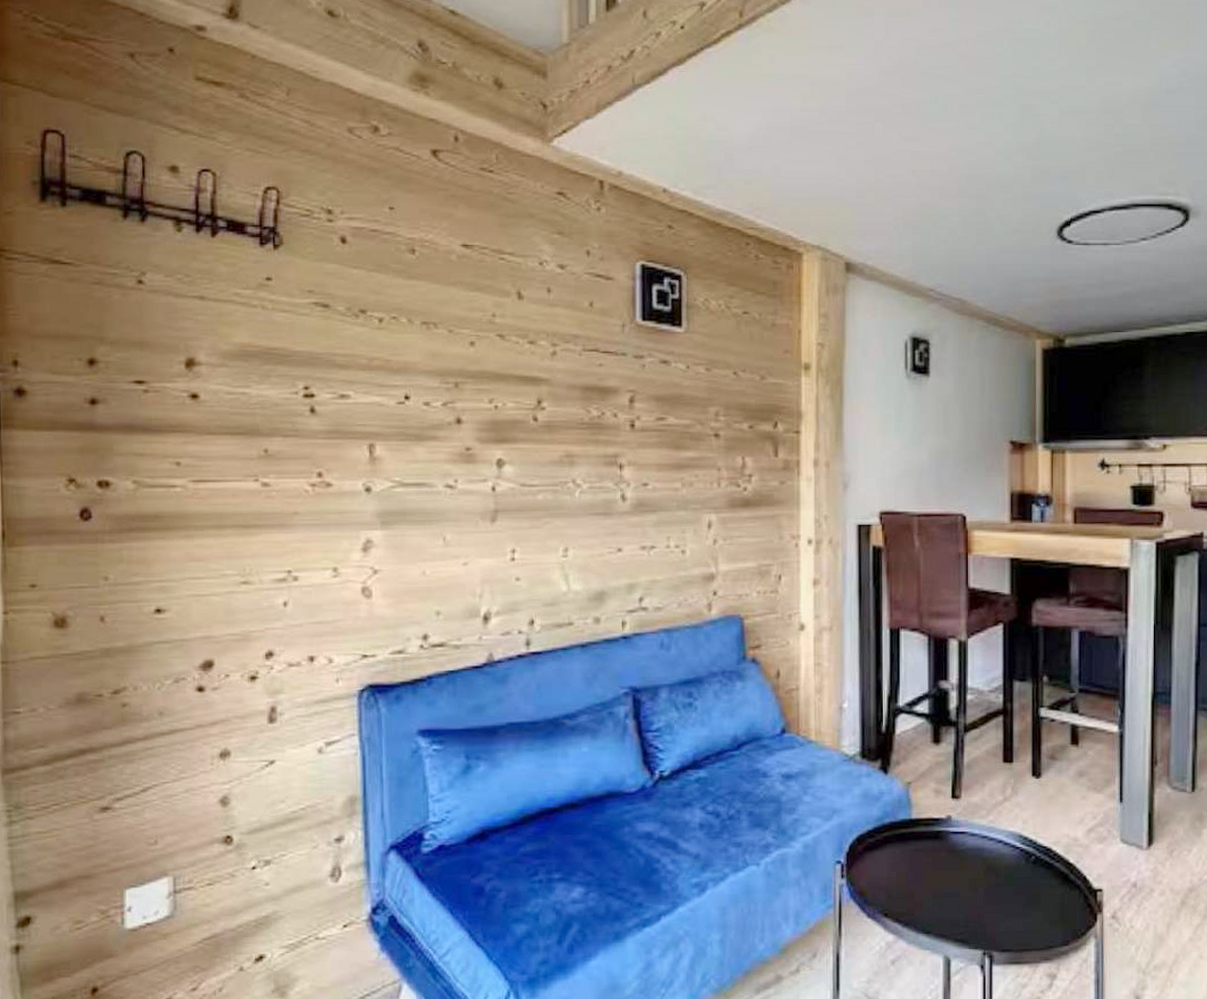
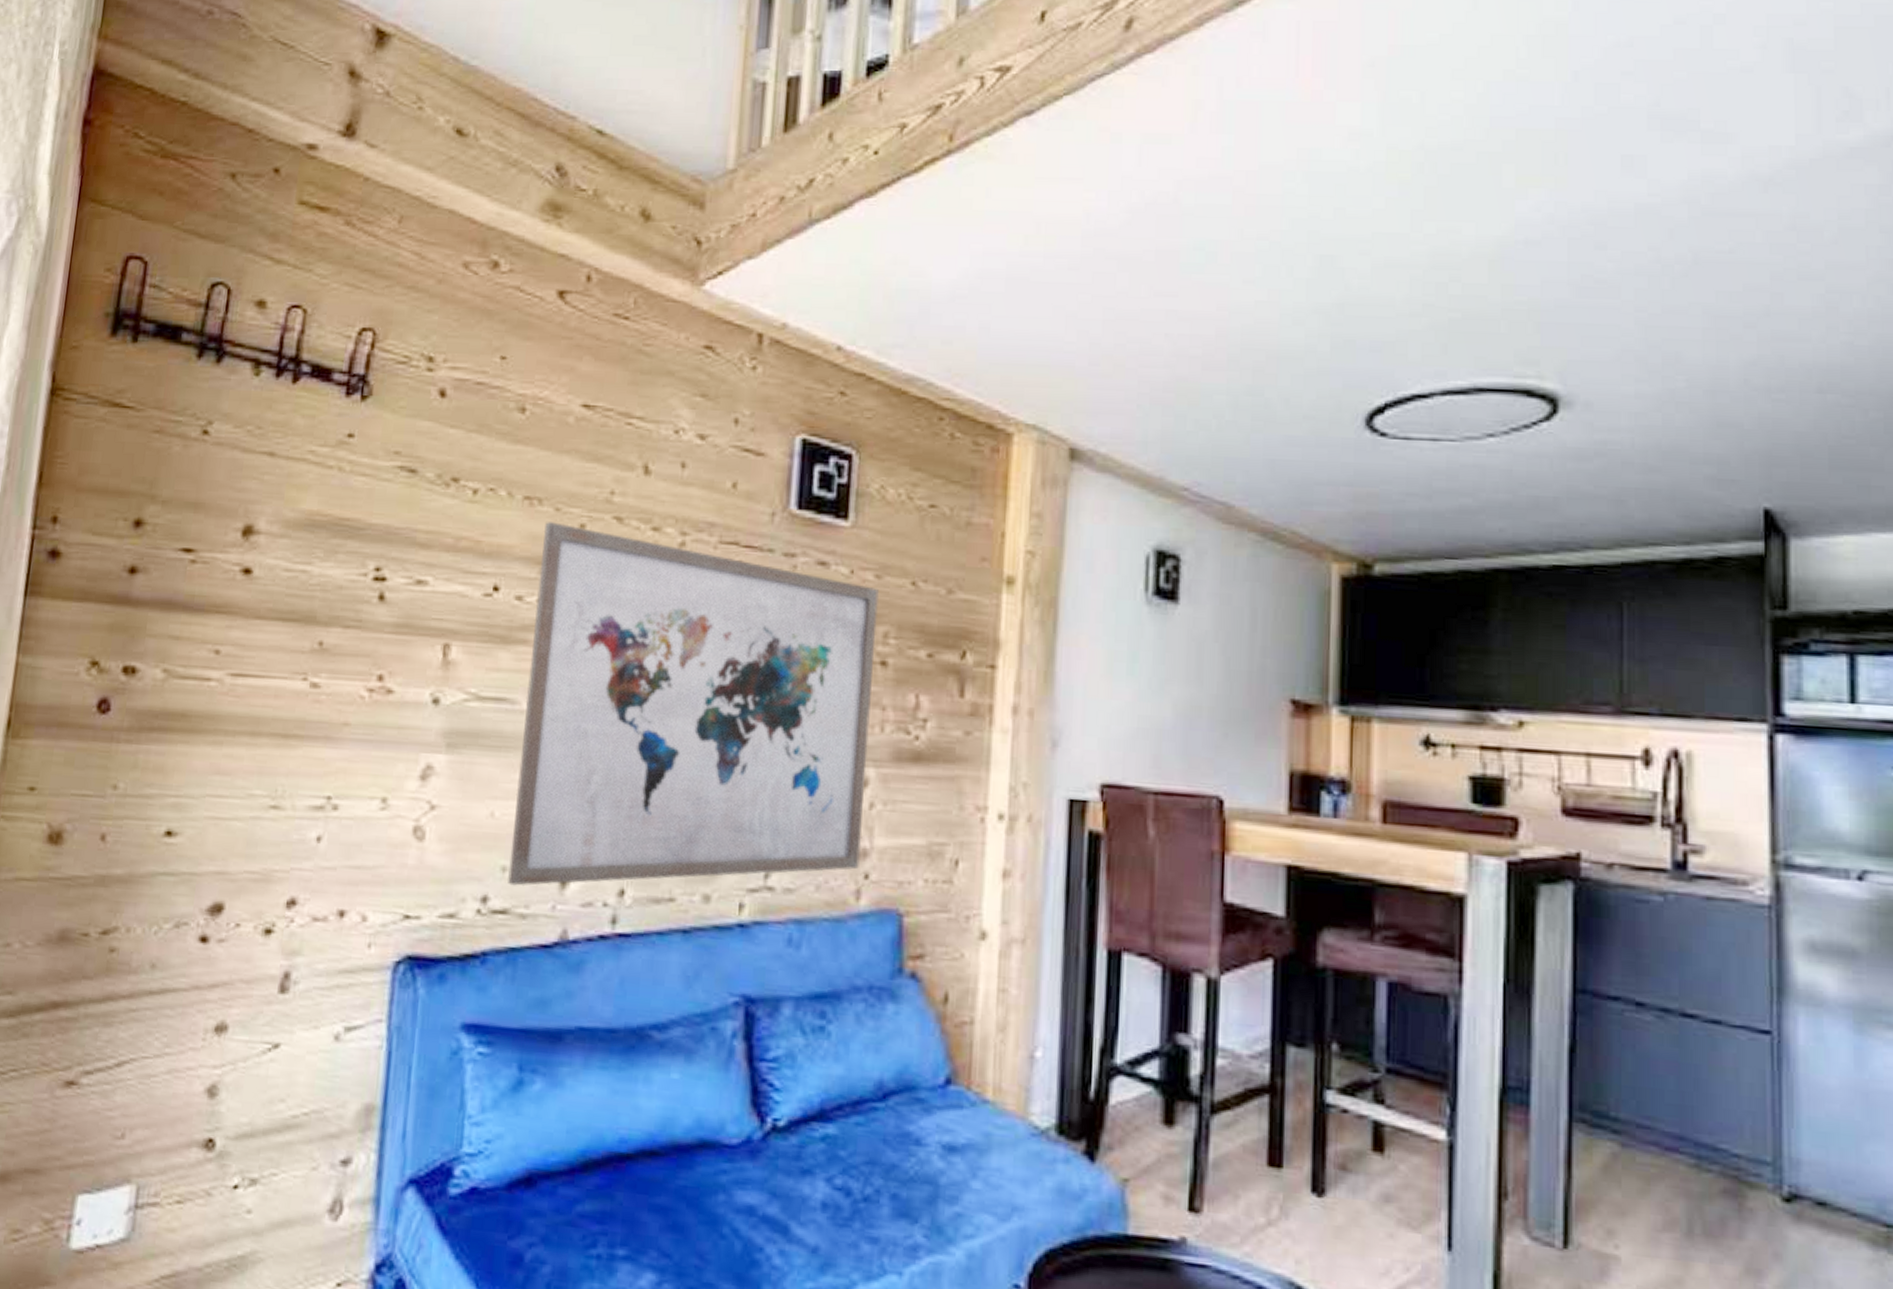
wall art: none [440,342,710,625] -> present [508,522,879,887]

